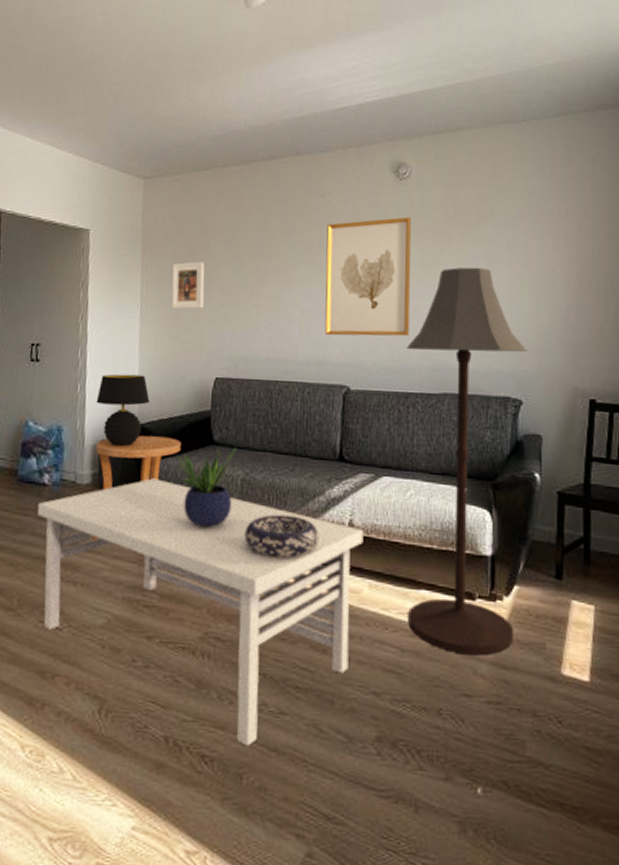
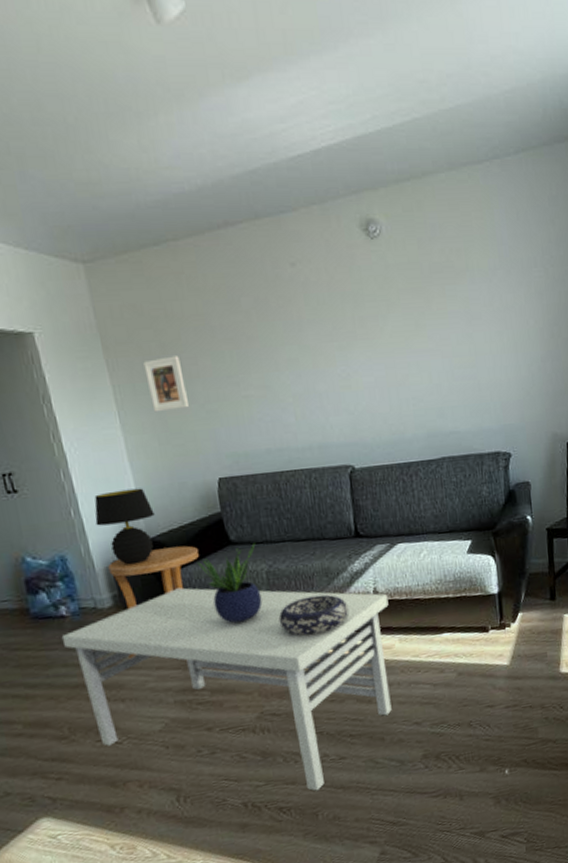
wall art: present [324,216,412,337] -> none [303,280,404,418]
floor lamp: present [407,267,528,656] -> none [402,327,522,677]

